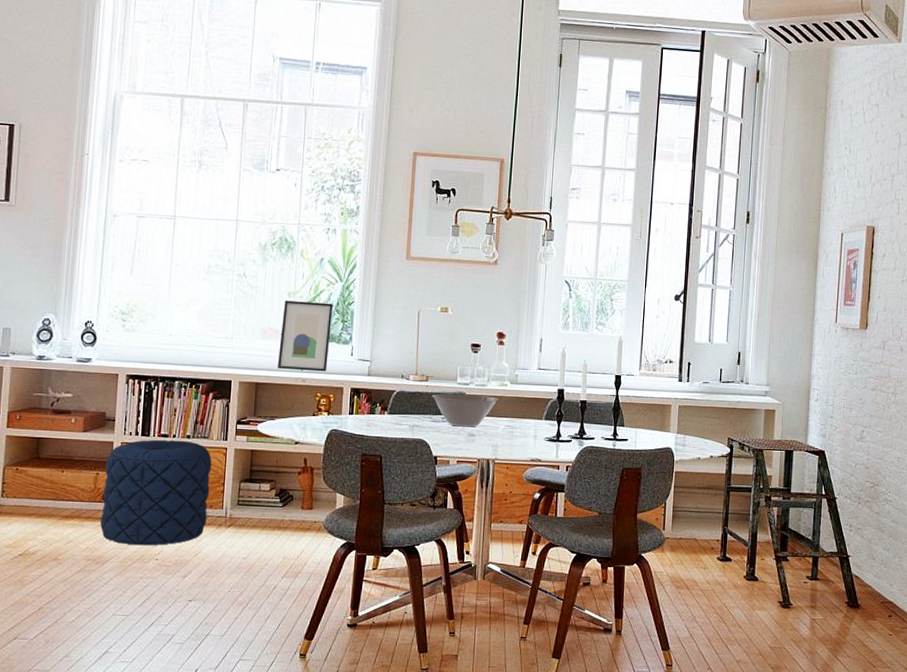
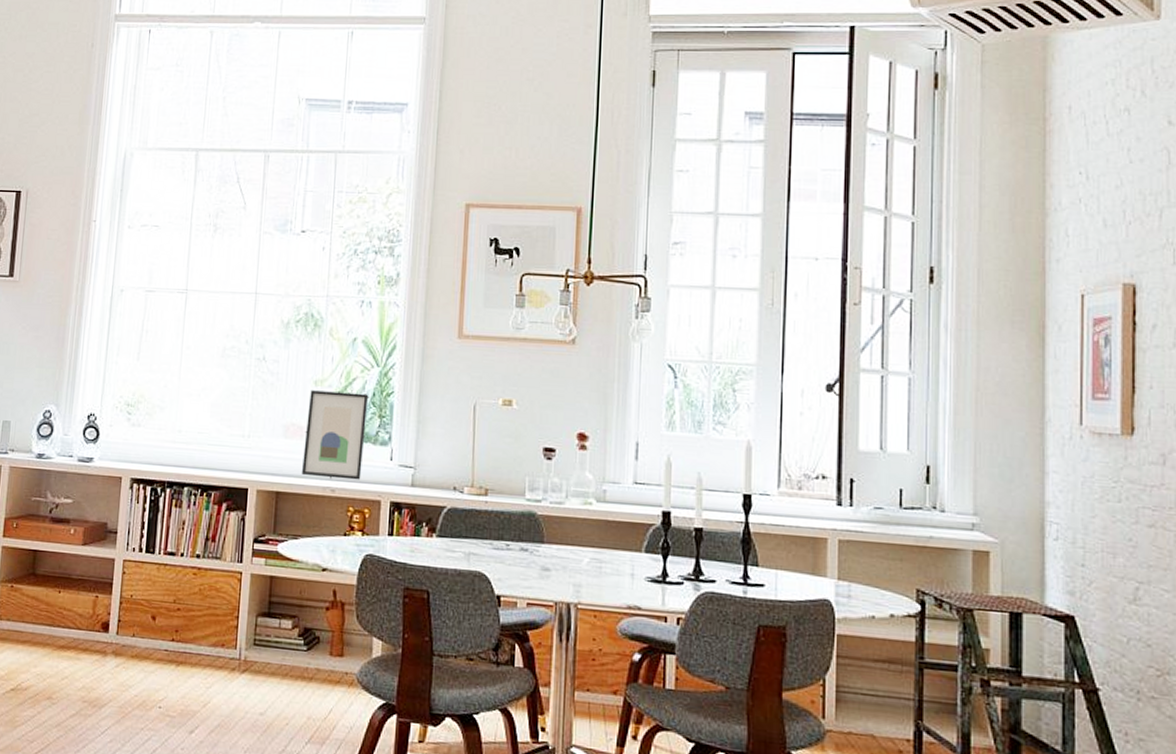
pouf: present [100,439,212,546] -> none [98,558,225,690]
bowl: present [432,393,498,427] -> none [493,512,580,559]

